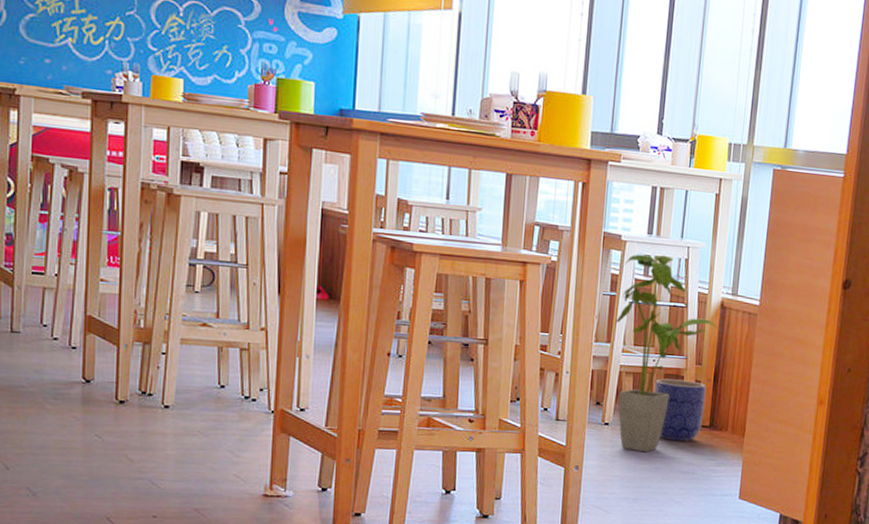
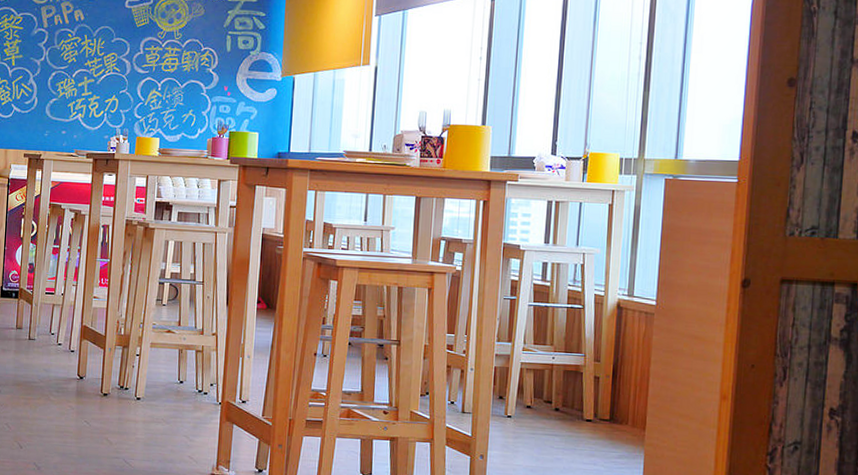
house plant: present [615,254,722,453] -> none [516,261,619,444]
planter: present [654,378,706,441] -> none [554,374,605,434]

